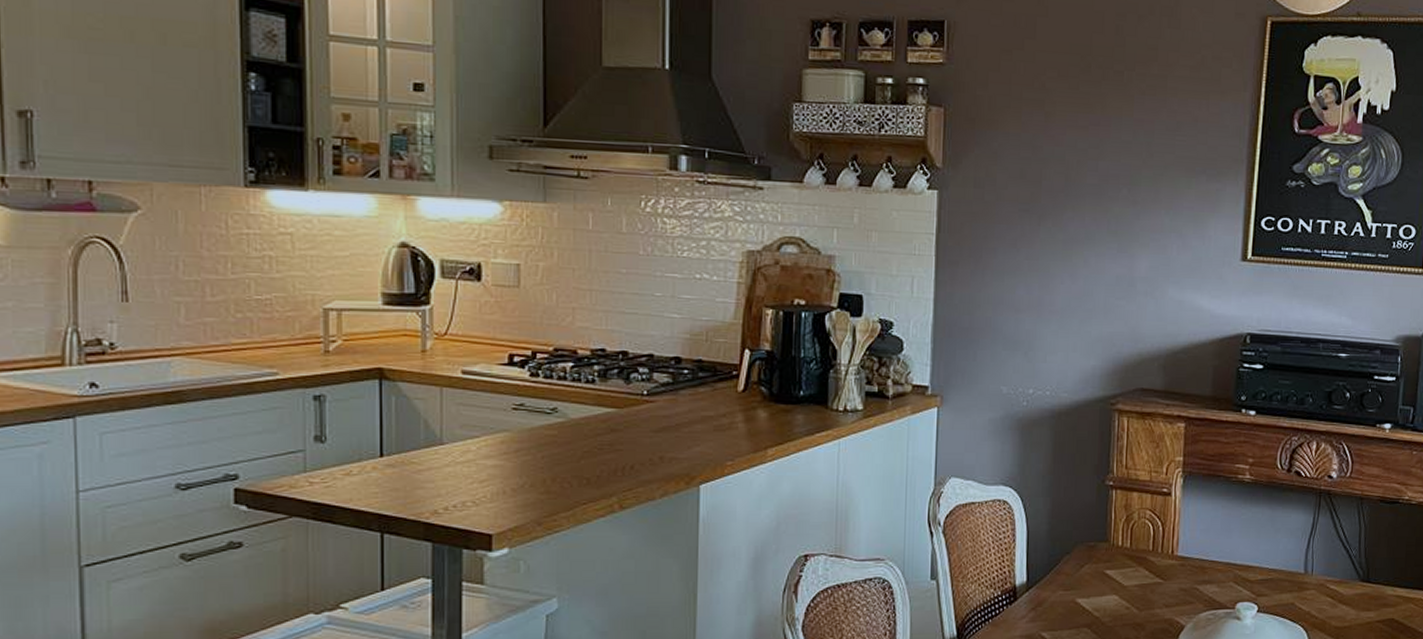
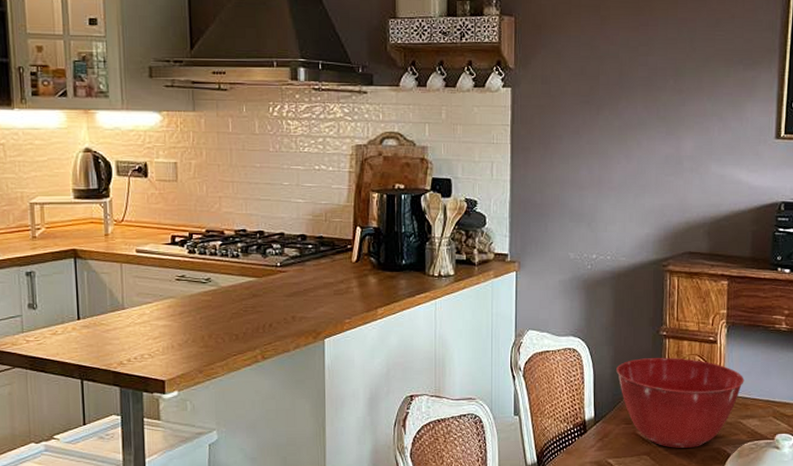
mixing bowl: none [1054,512,1202,619] -> present [616,358,744,448]

